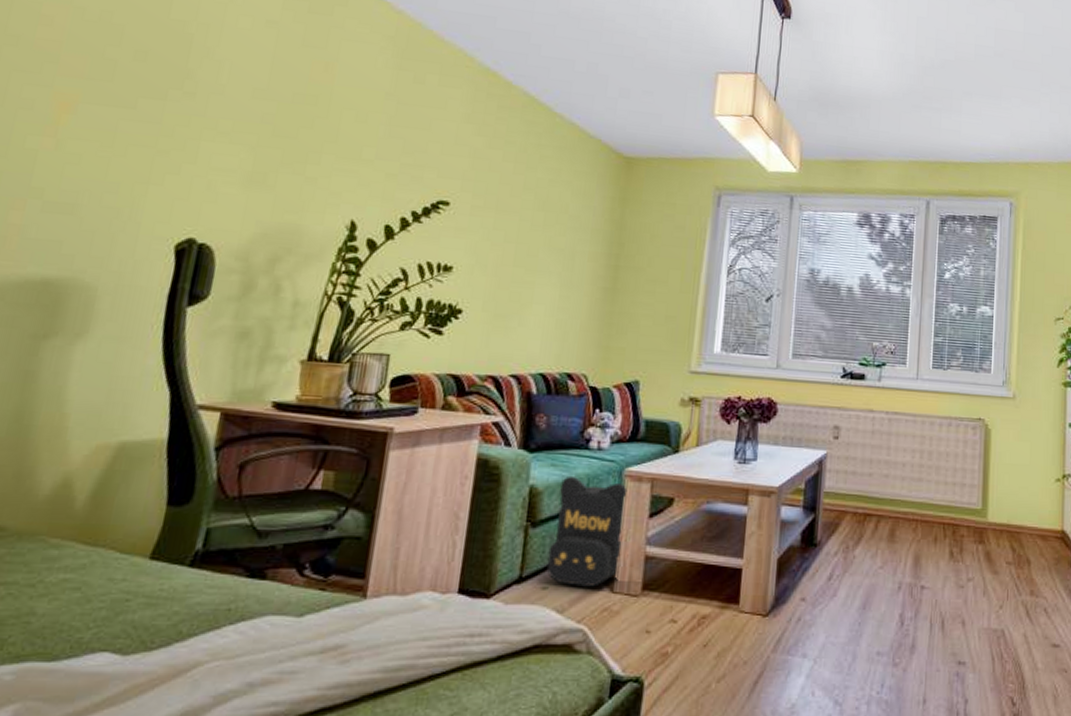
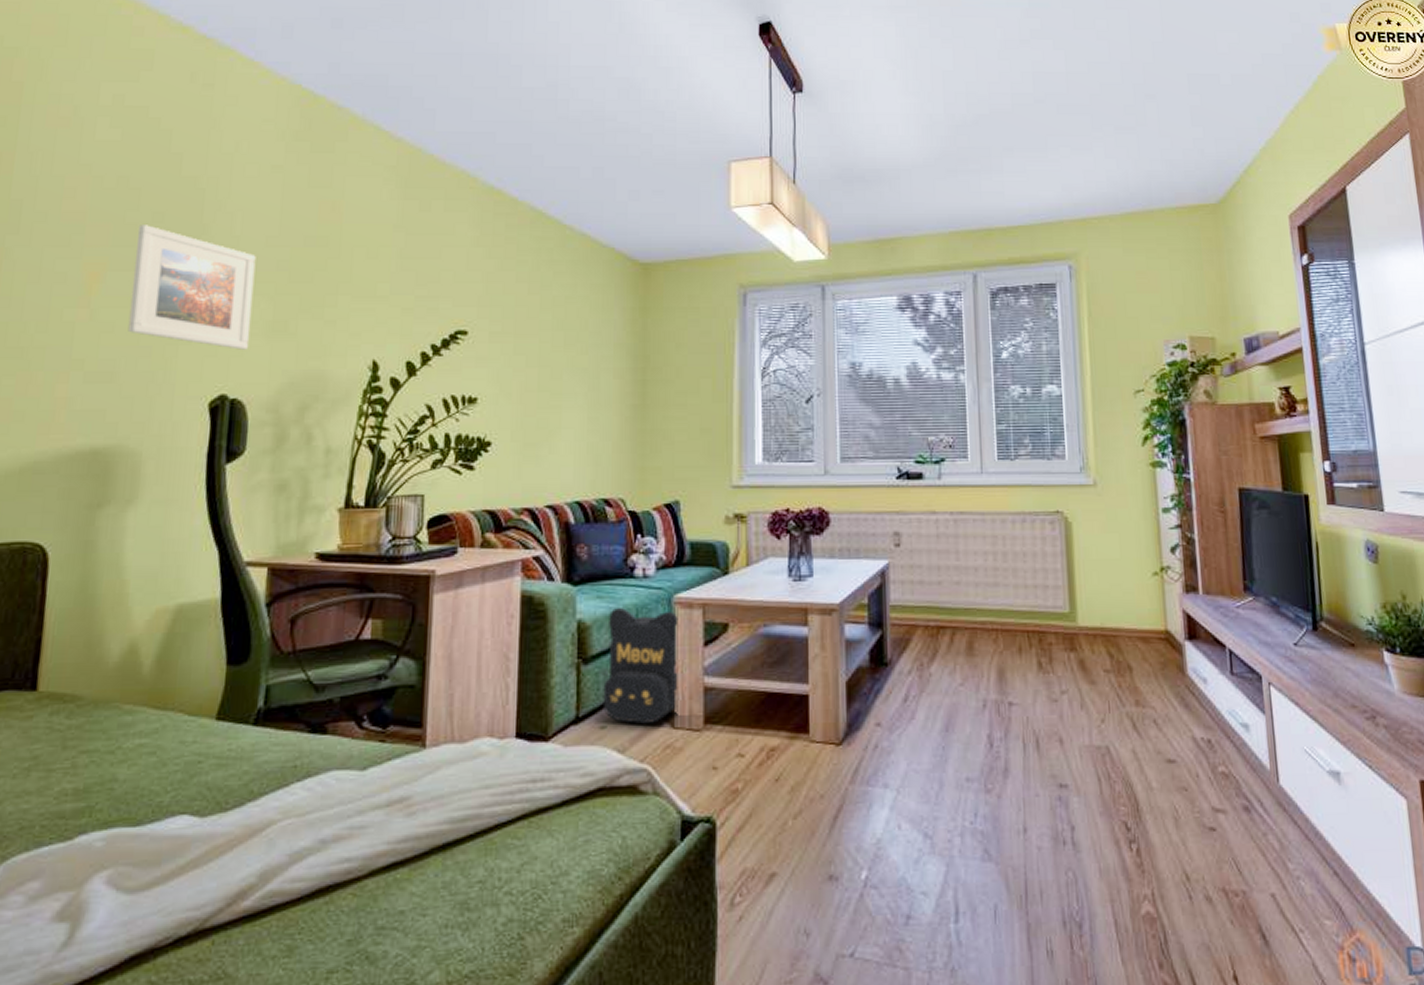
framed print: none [95,61,241,197] -> present [128,225,256,350]

